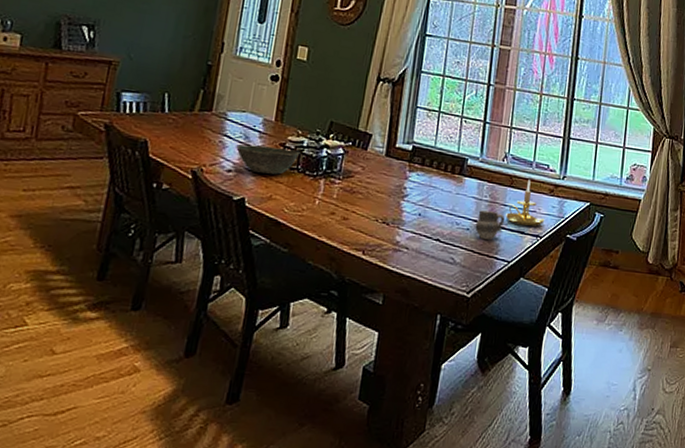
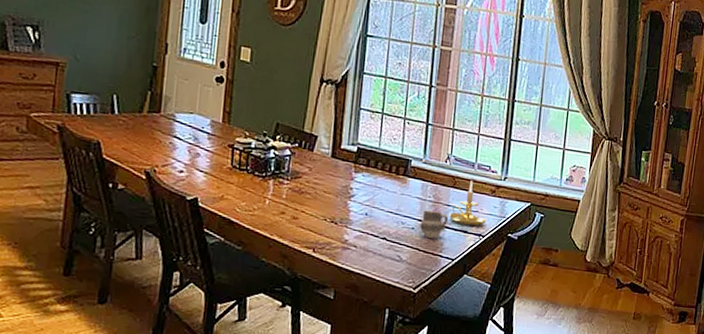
bowl: present [236,144,301,175] -> none [186,145,249,176]

